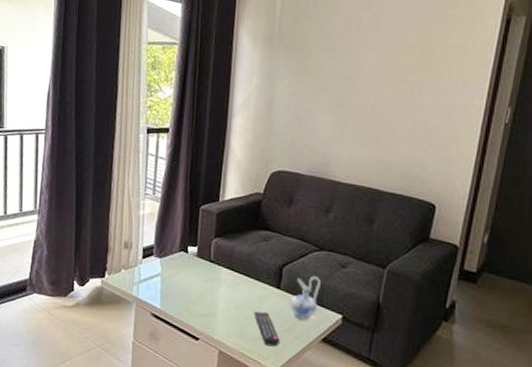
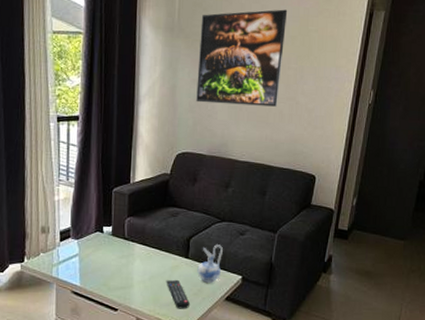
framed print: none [295,16,405,124] -> present [196,9,288,107]

